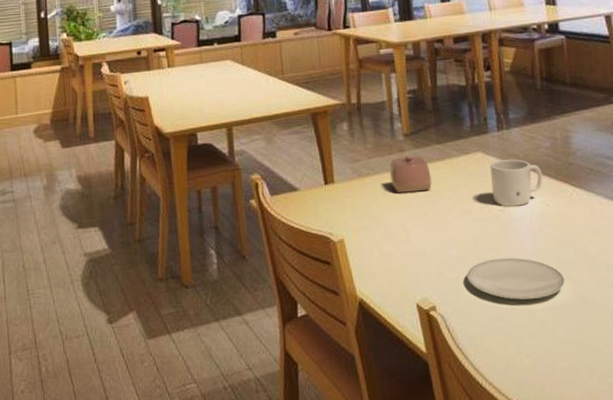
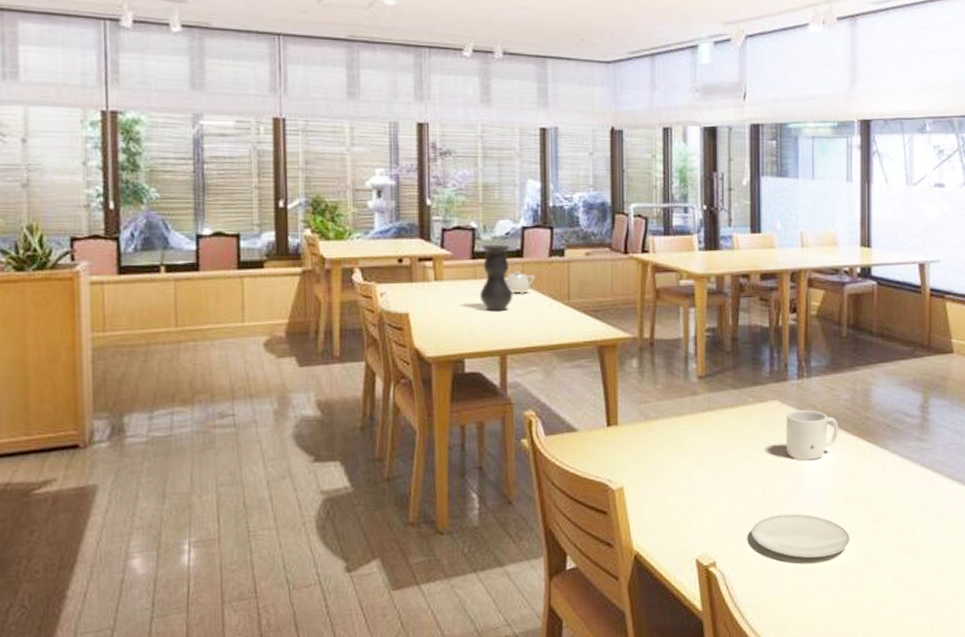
vase: none [205,32,235,90] -> present [479,244,513,312]
teapot: none [227,53,253,73] -> present [506,271,536,294]
sugar bowl: present [389,155,432,193] -> none [679,400,723,440]

